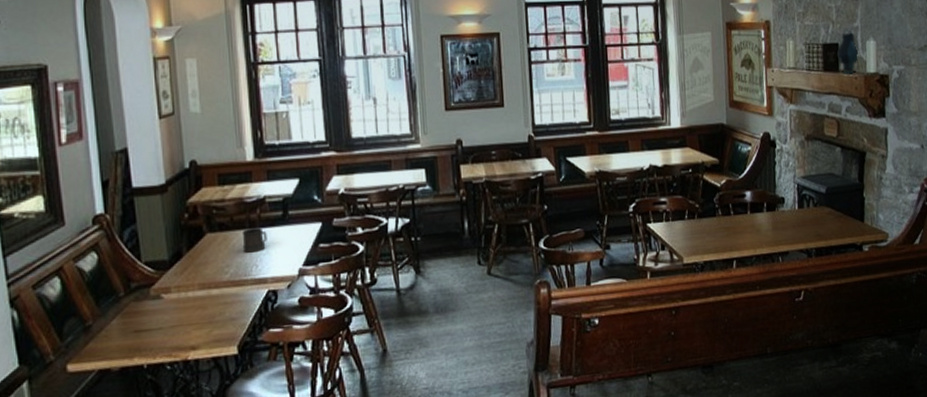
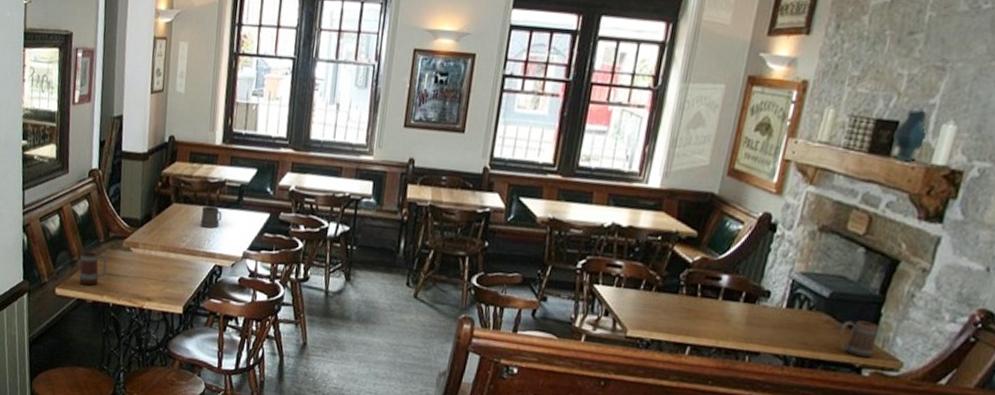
beer mug: none [96,308,133,353] -> present [79,251,107,286]
beer mug: none [839,206,867,237] -> present [839,320,879,359]

